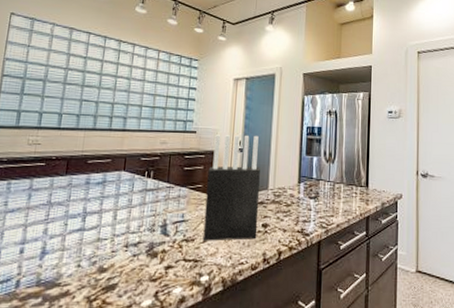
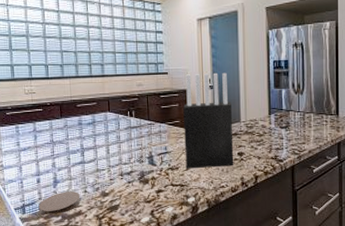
coaster: none [13,265,71,296] -> present [38,191,81,215]

